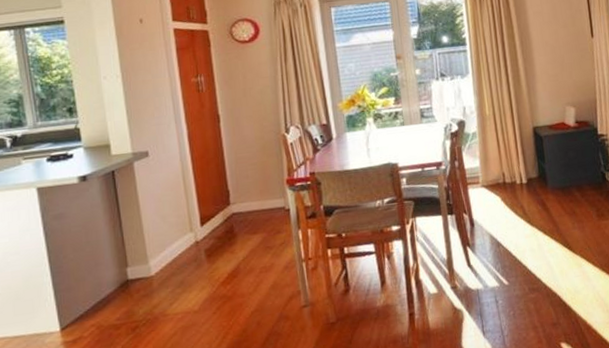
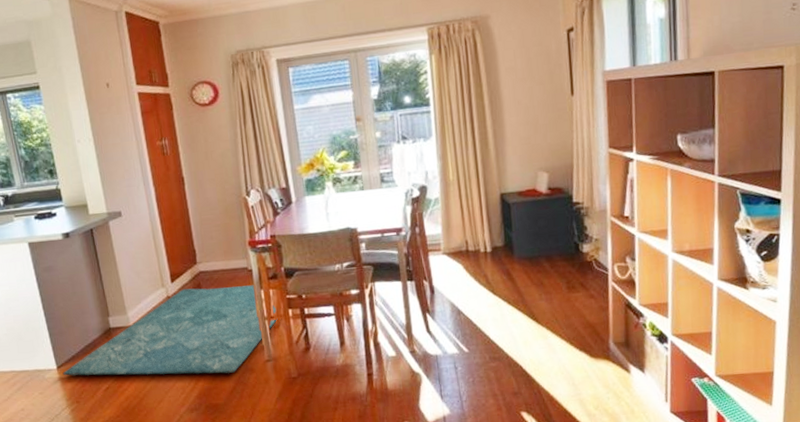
rug: none [67,225,316,339] -> present [62,285,278,376]

